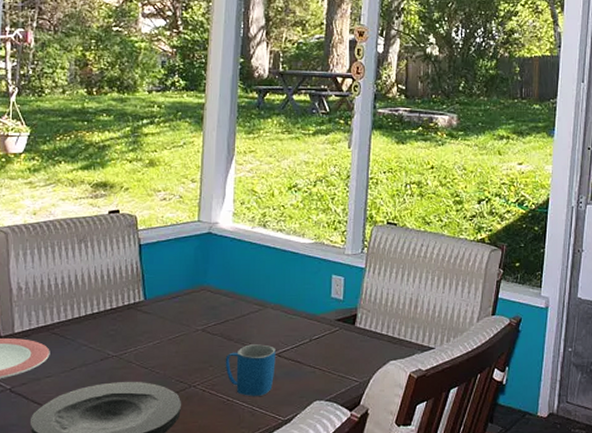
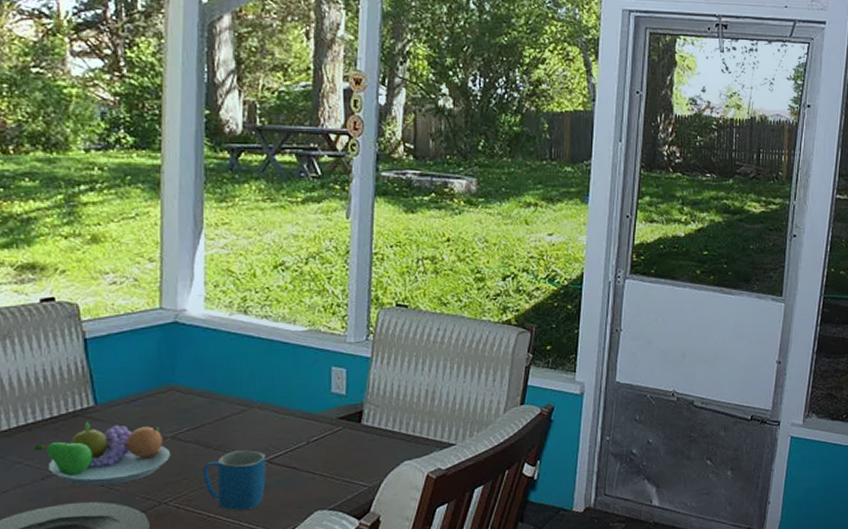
fruit bowl: none [97,314,201,368] -> present [34,422,171,486]

